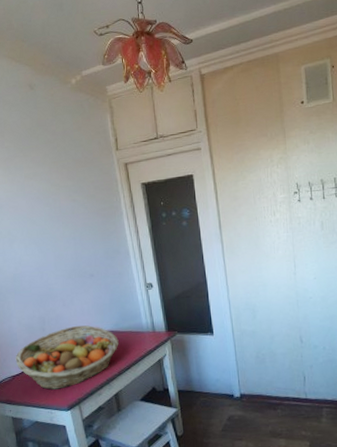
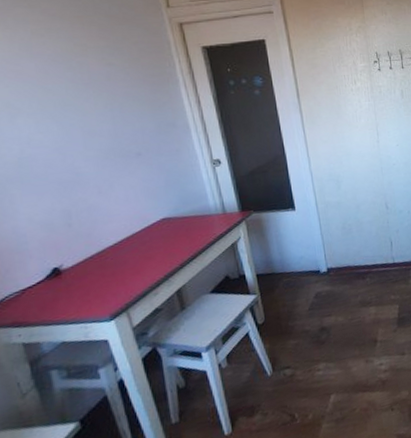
fruit basket: present [15,325,119,390] -> none [25,214,180,300]

